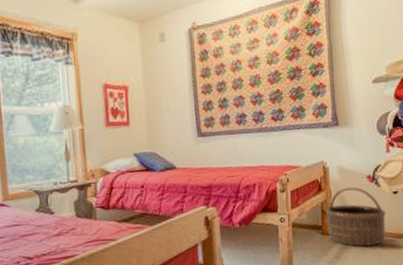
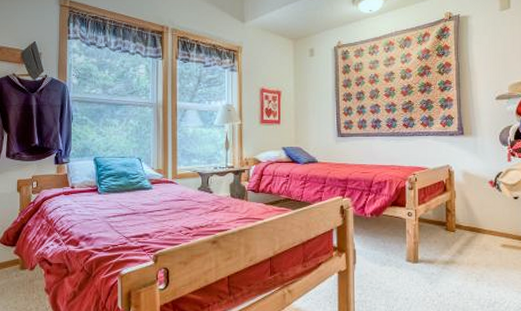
basket: present [325,186,387,247] -> none [449,189,507,245]

